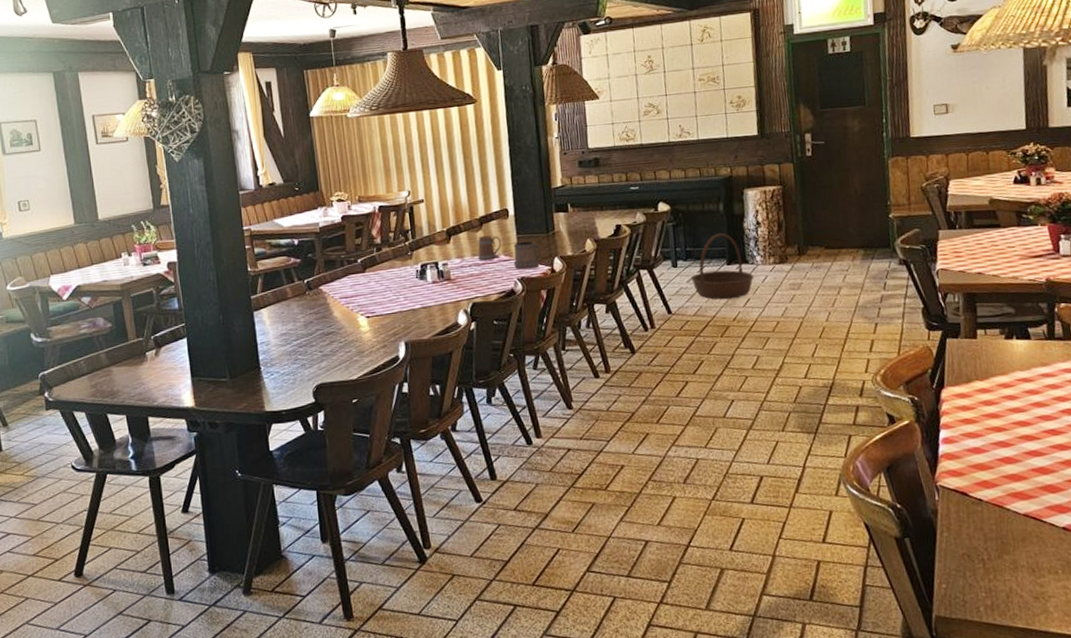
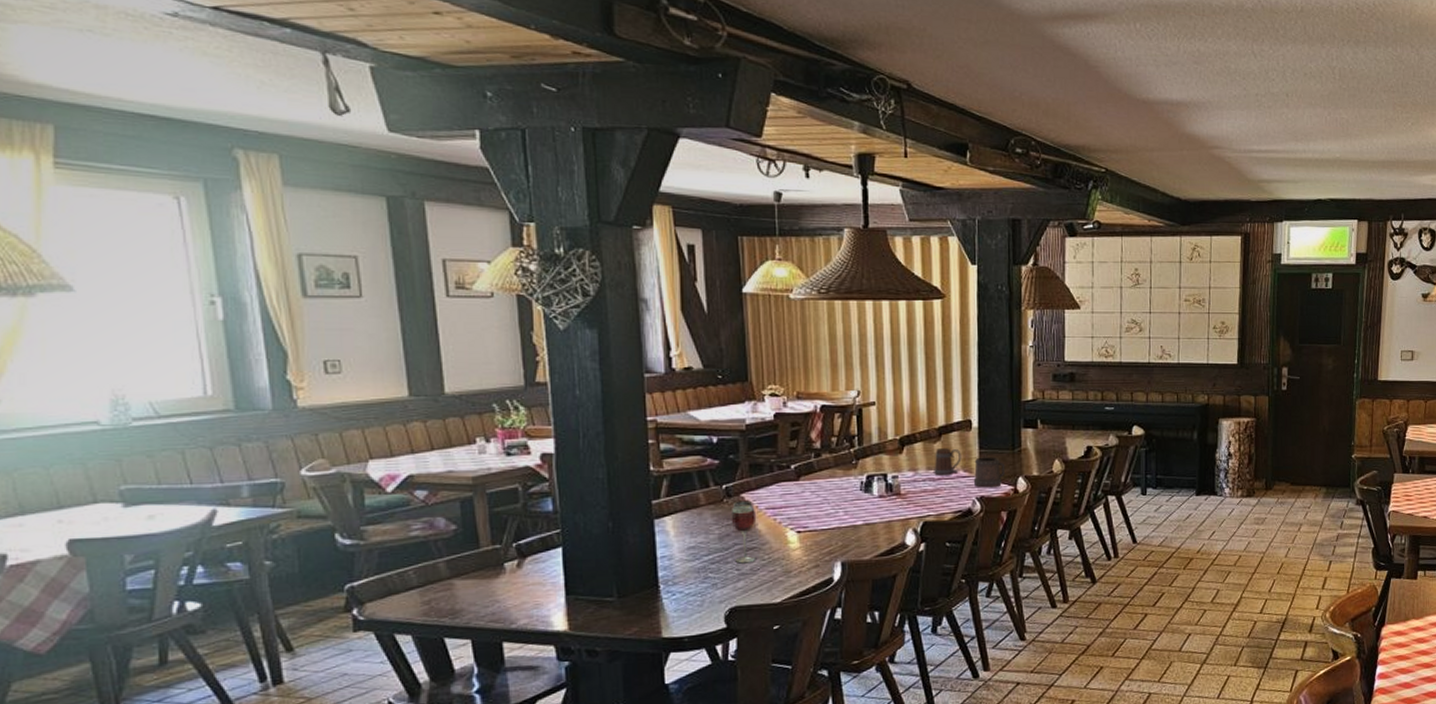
wineglass: none [312,292,335,347] -> present [731,500,757,564]
basket: present [691,232,755,299] -> none [1159,462,1221,530]

